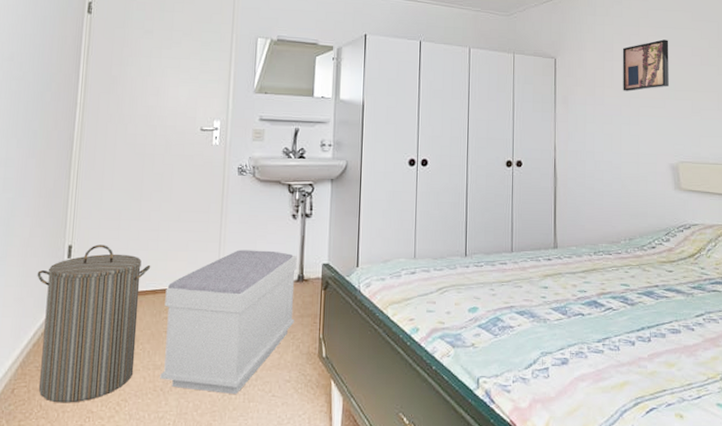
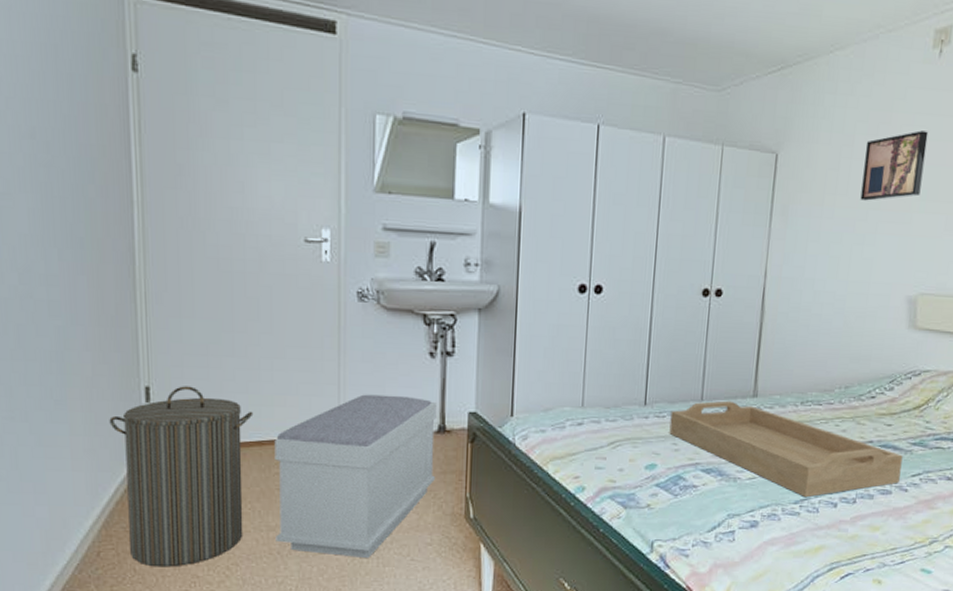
serving tray: none [487,252,686,337] -> present [669,400,903,498]

